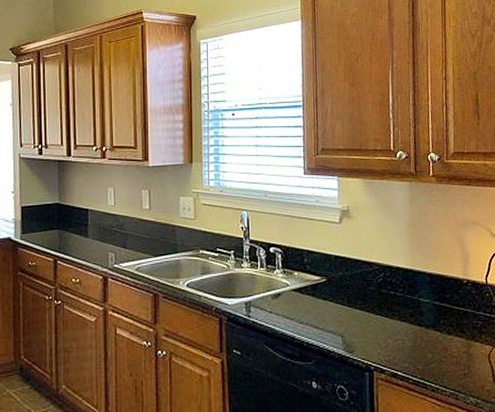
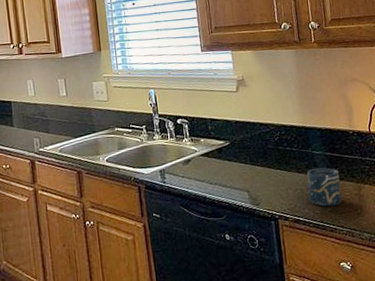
cup: none [409,318,448,363] -> present [307,167,342,207]

